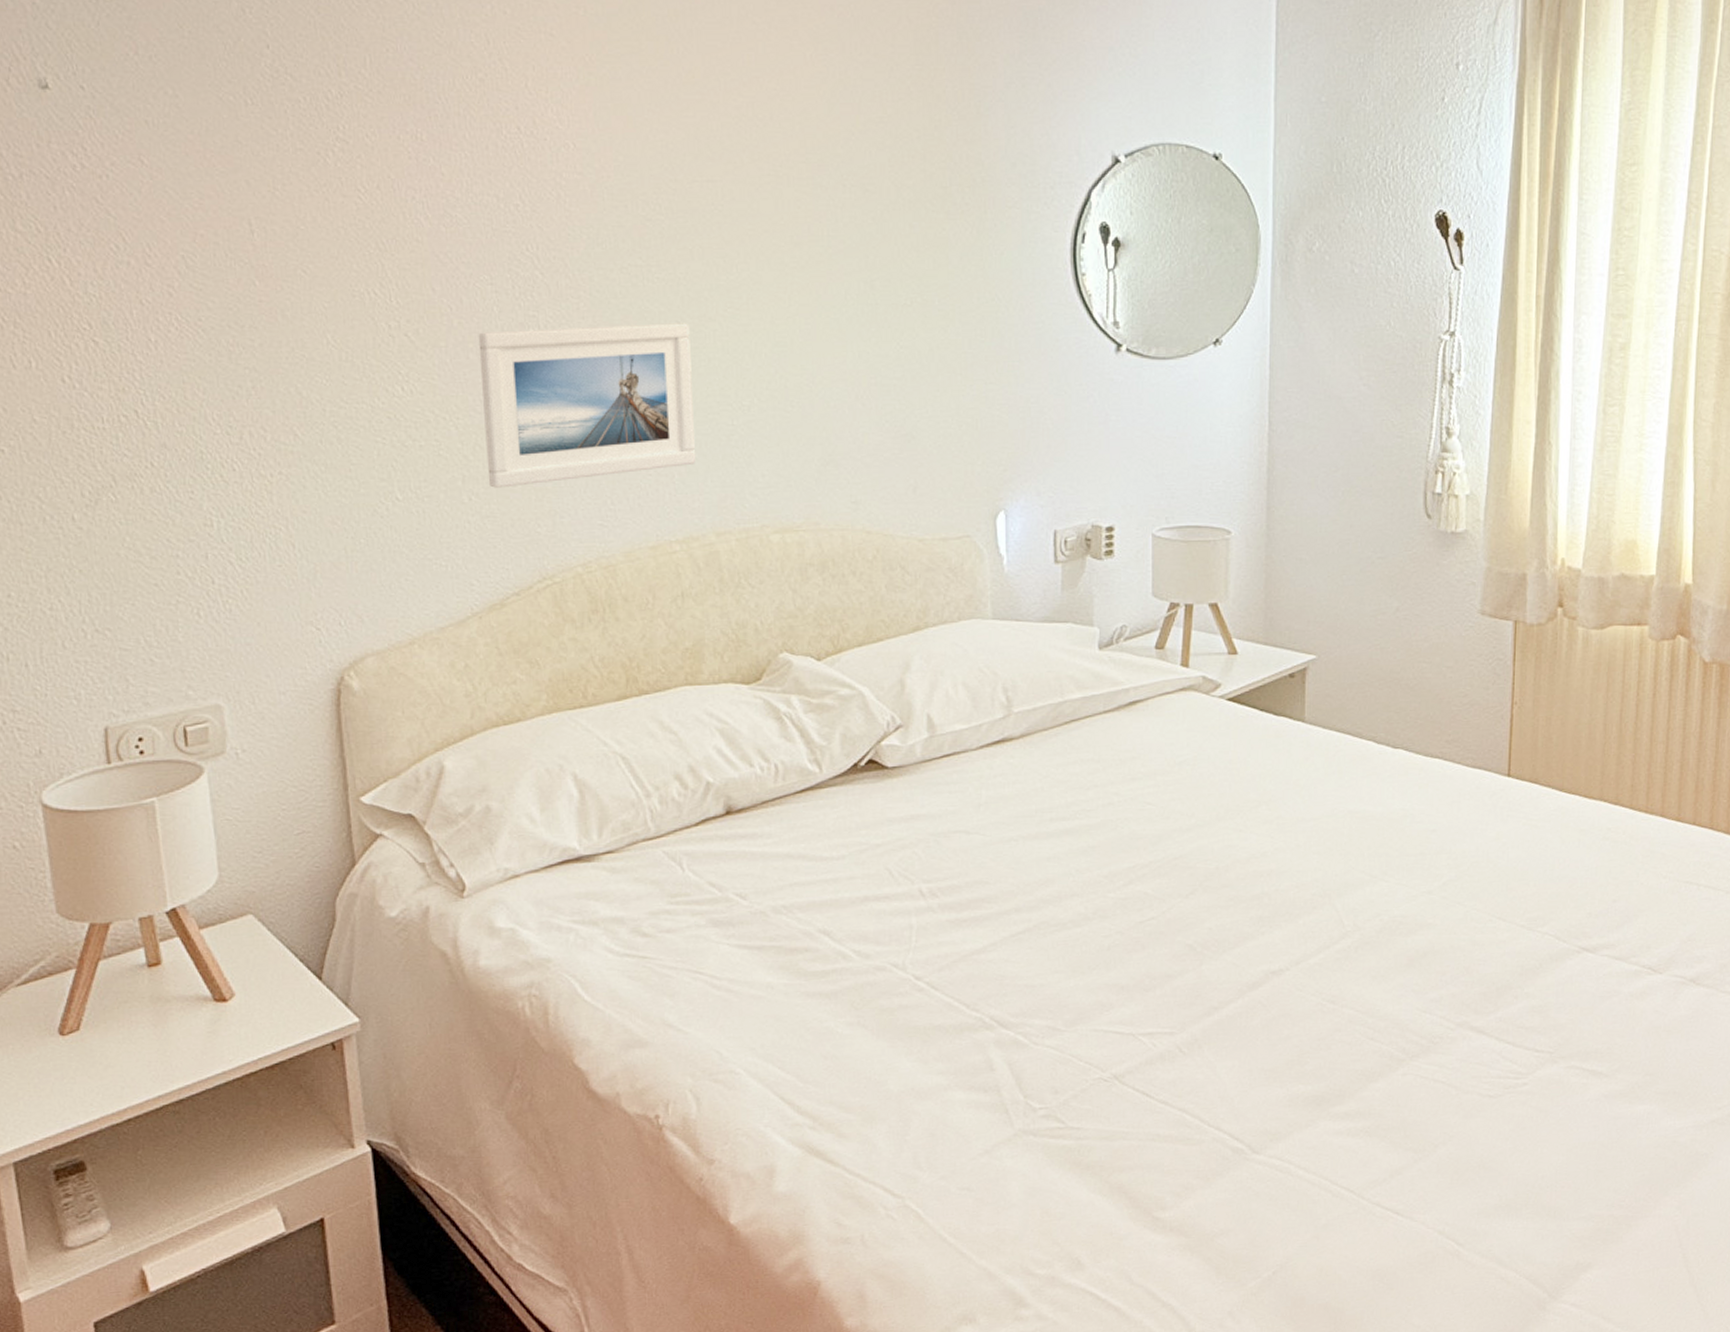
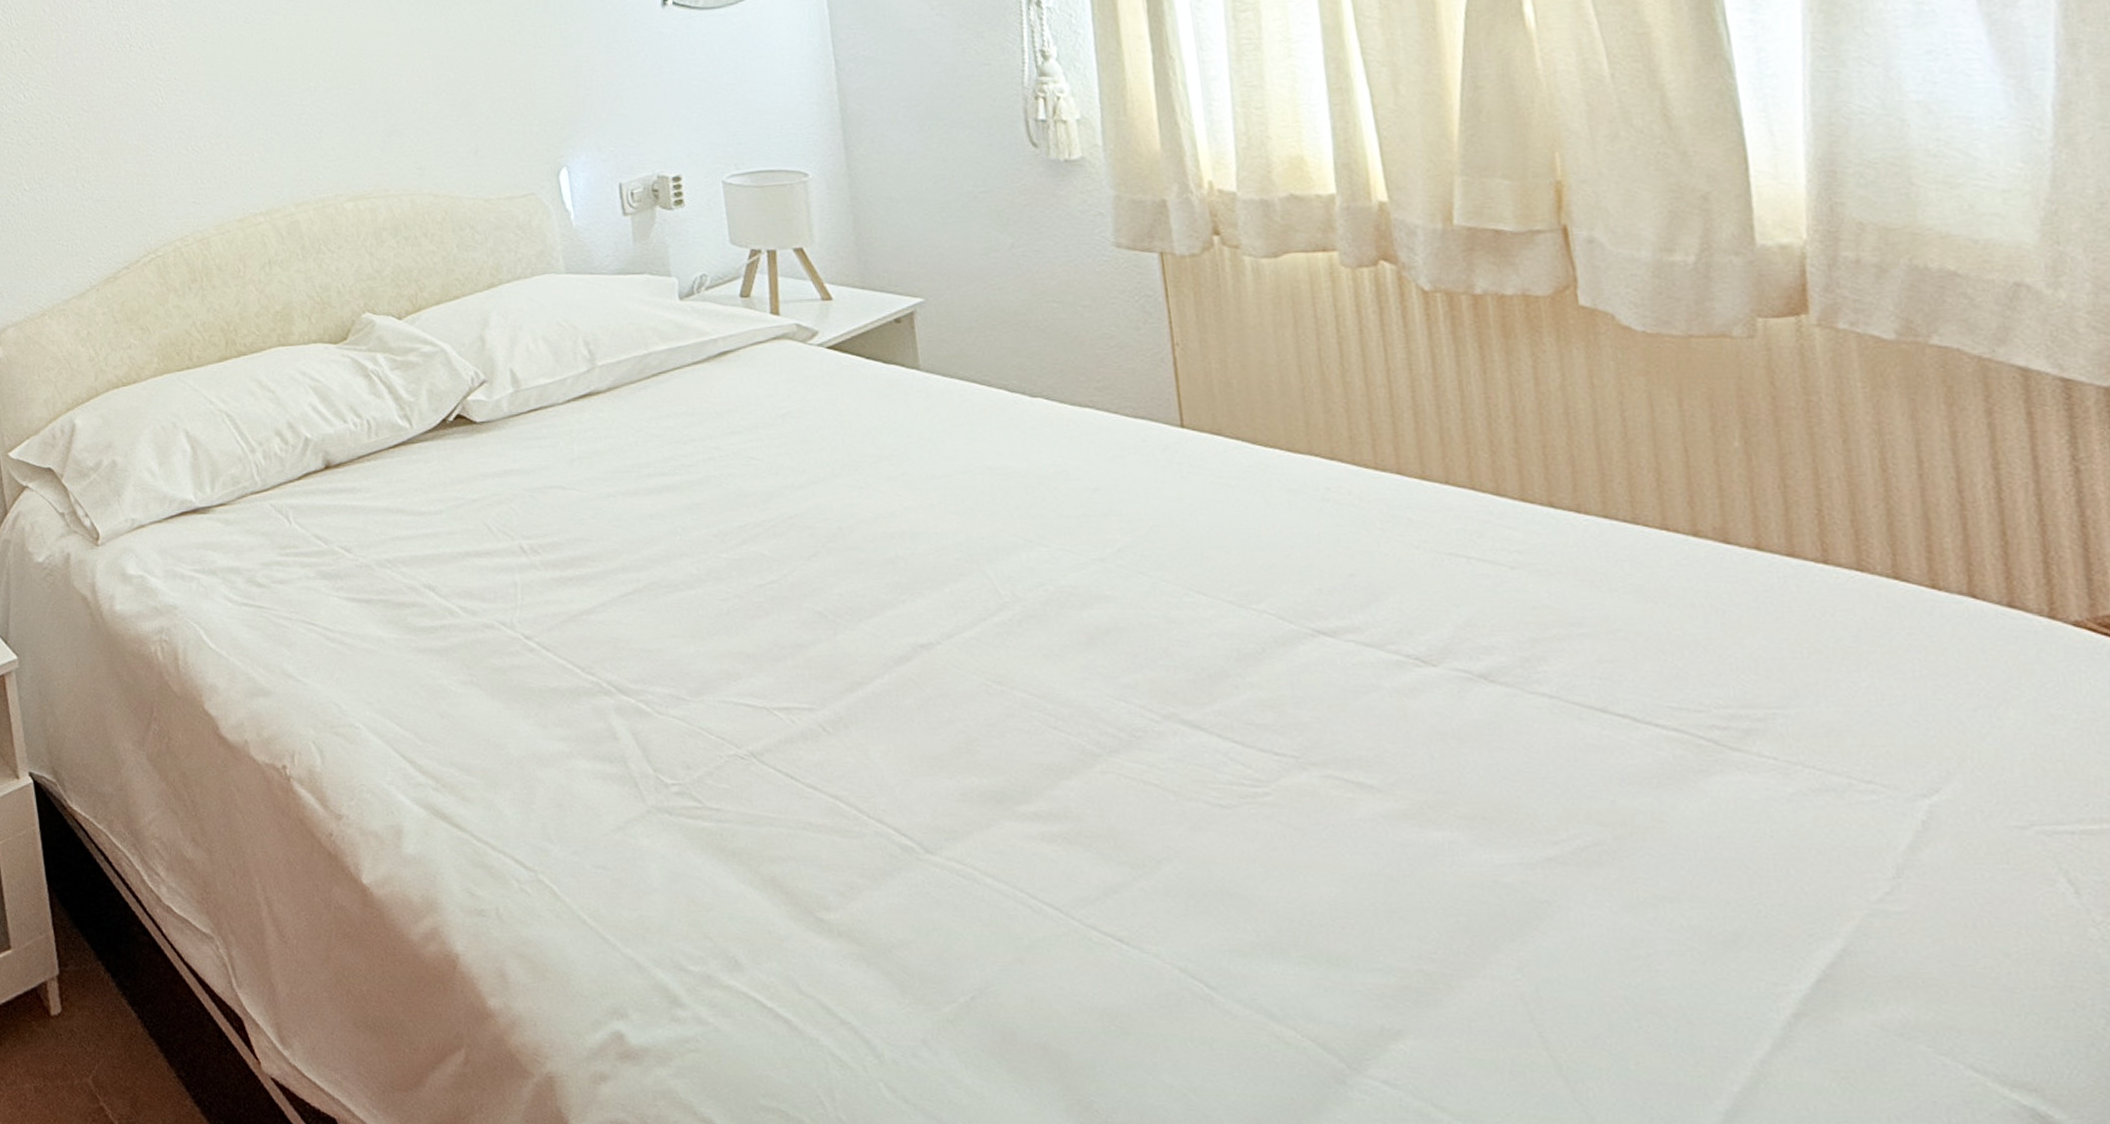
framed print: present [478,323,697,488] -> none [81,18,273,175]

